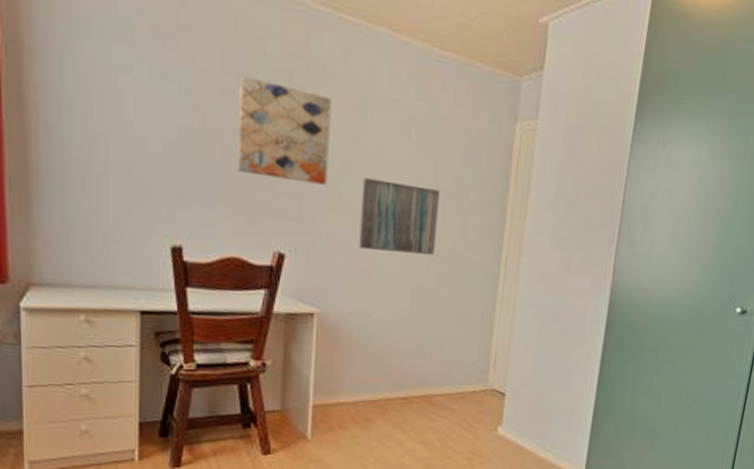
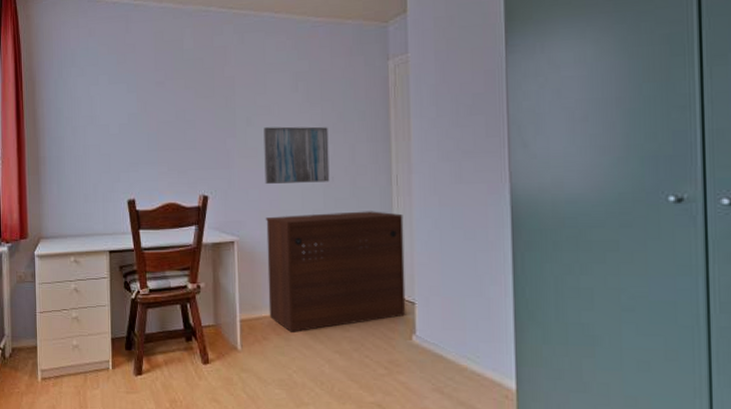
wall art: present [237,75,332,185] -> none [167,69,235,139]
shelving unit: none [348,288,507,421] -> present [266,211,406,332]

